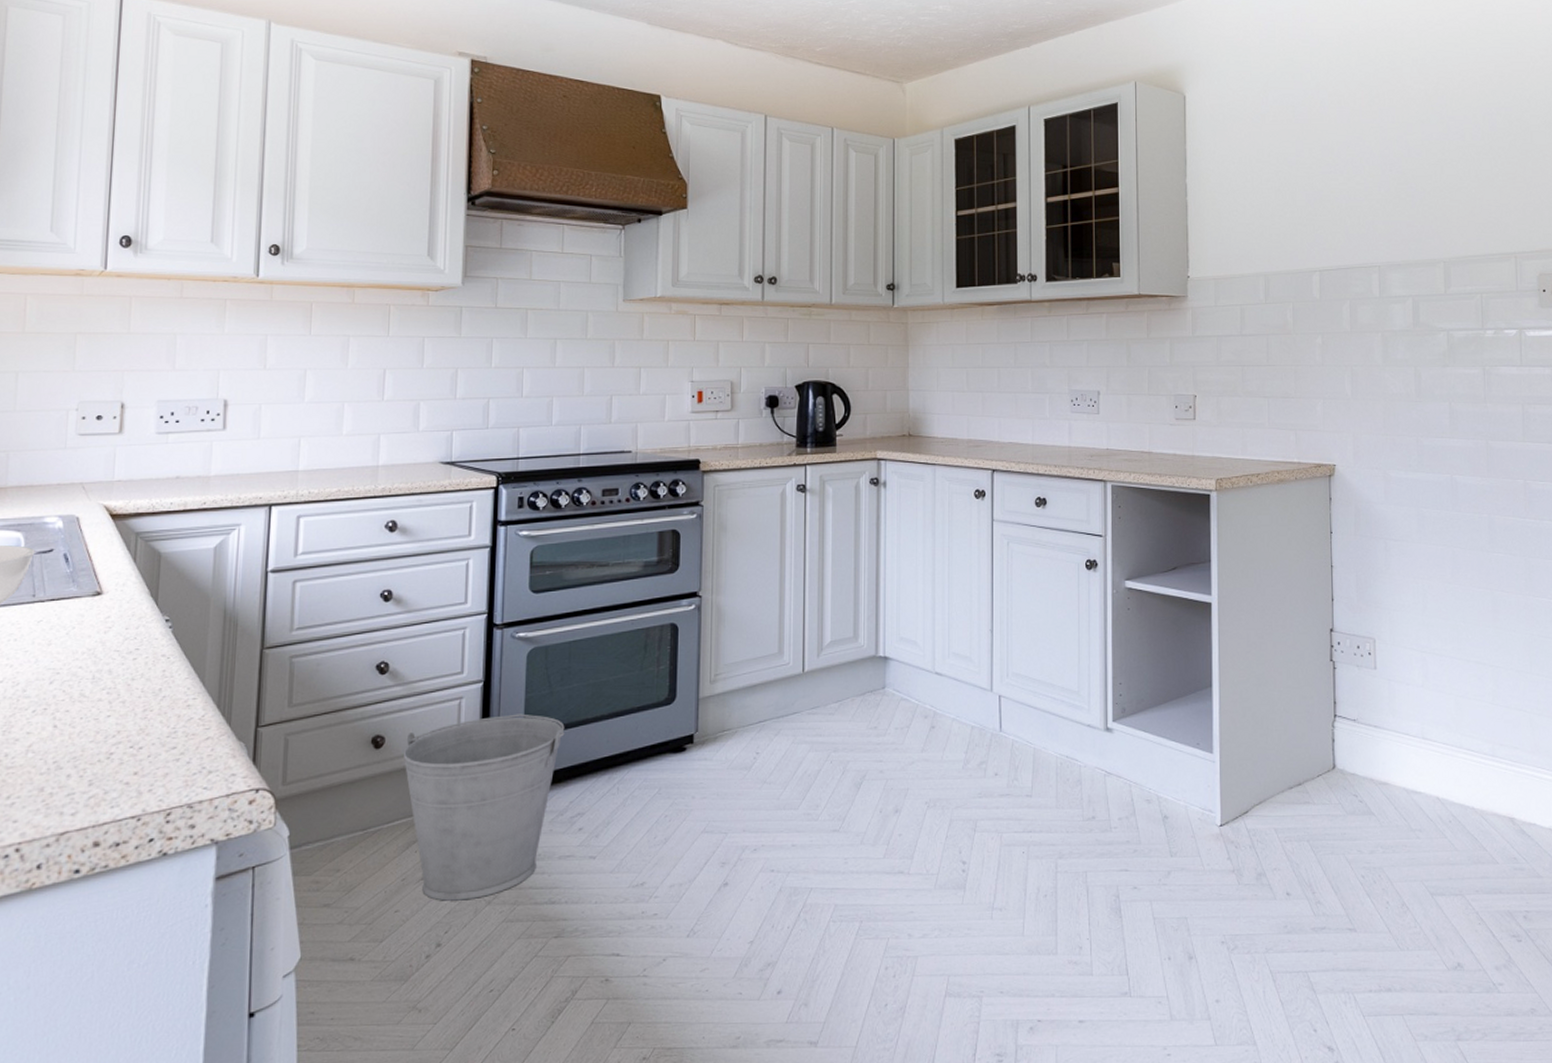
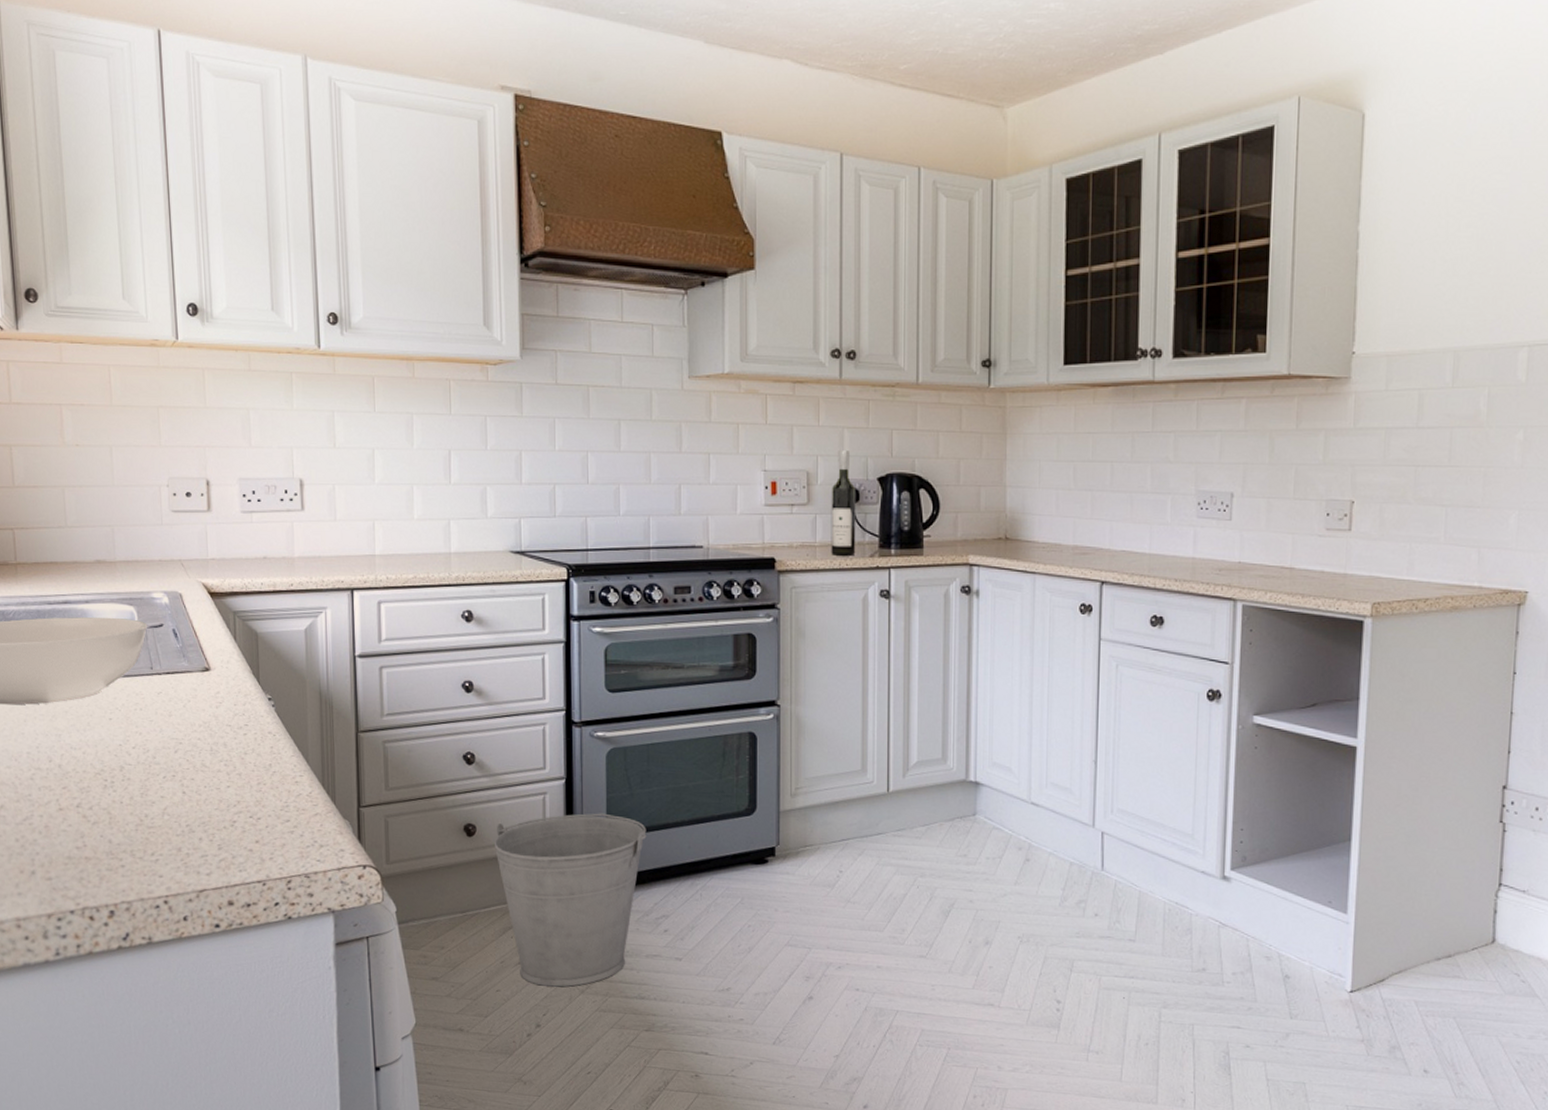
bottle: none [752,362,776,455] -> present [831,451,856,556]

